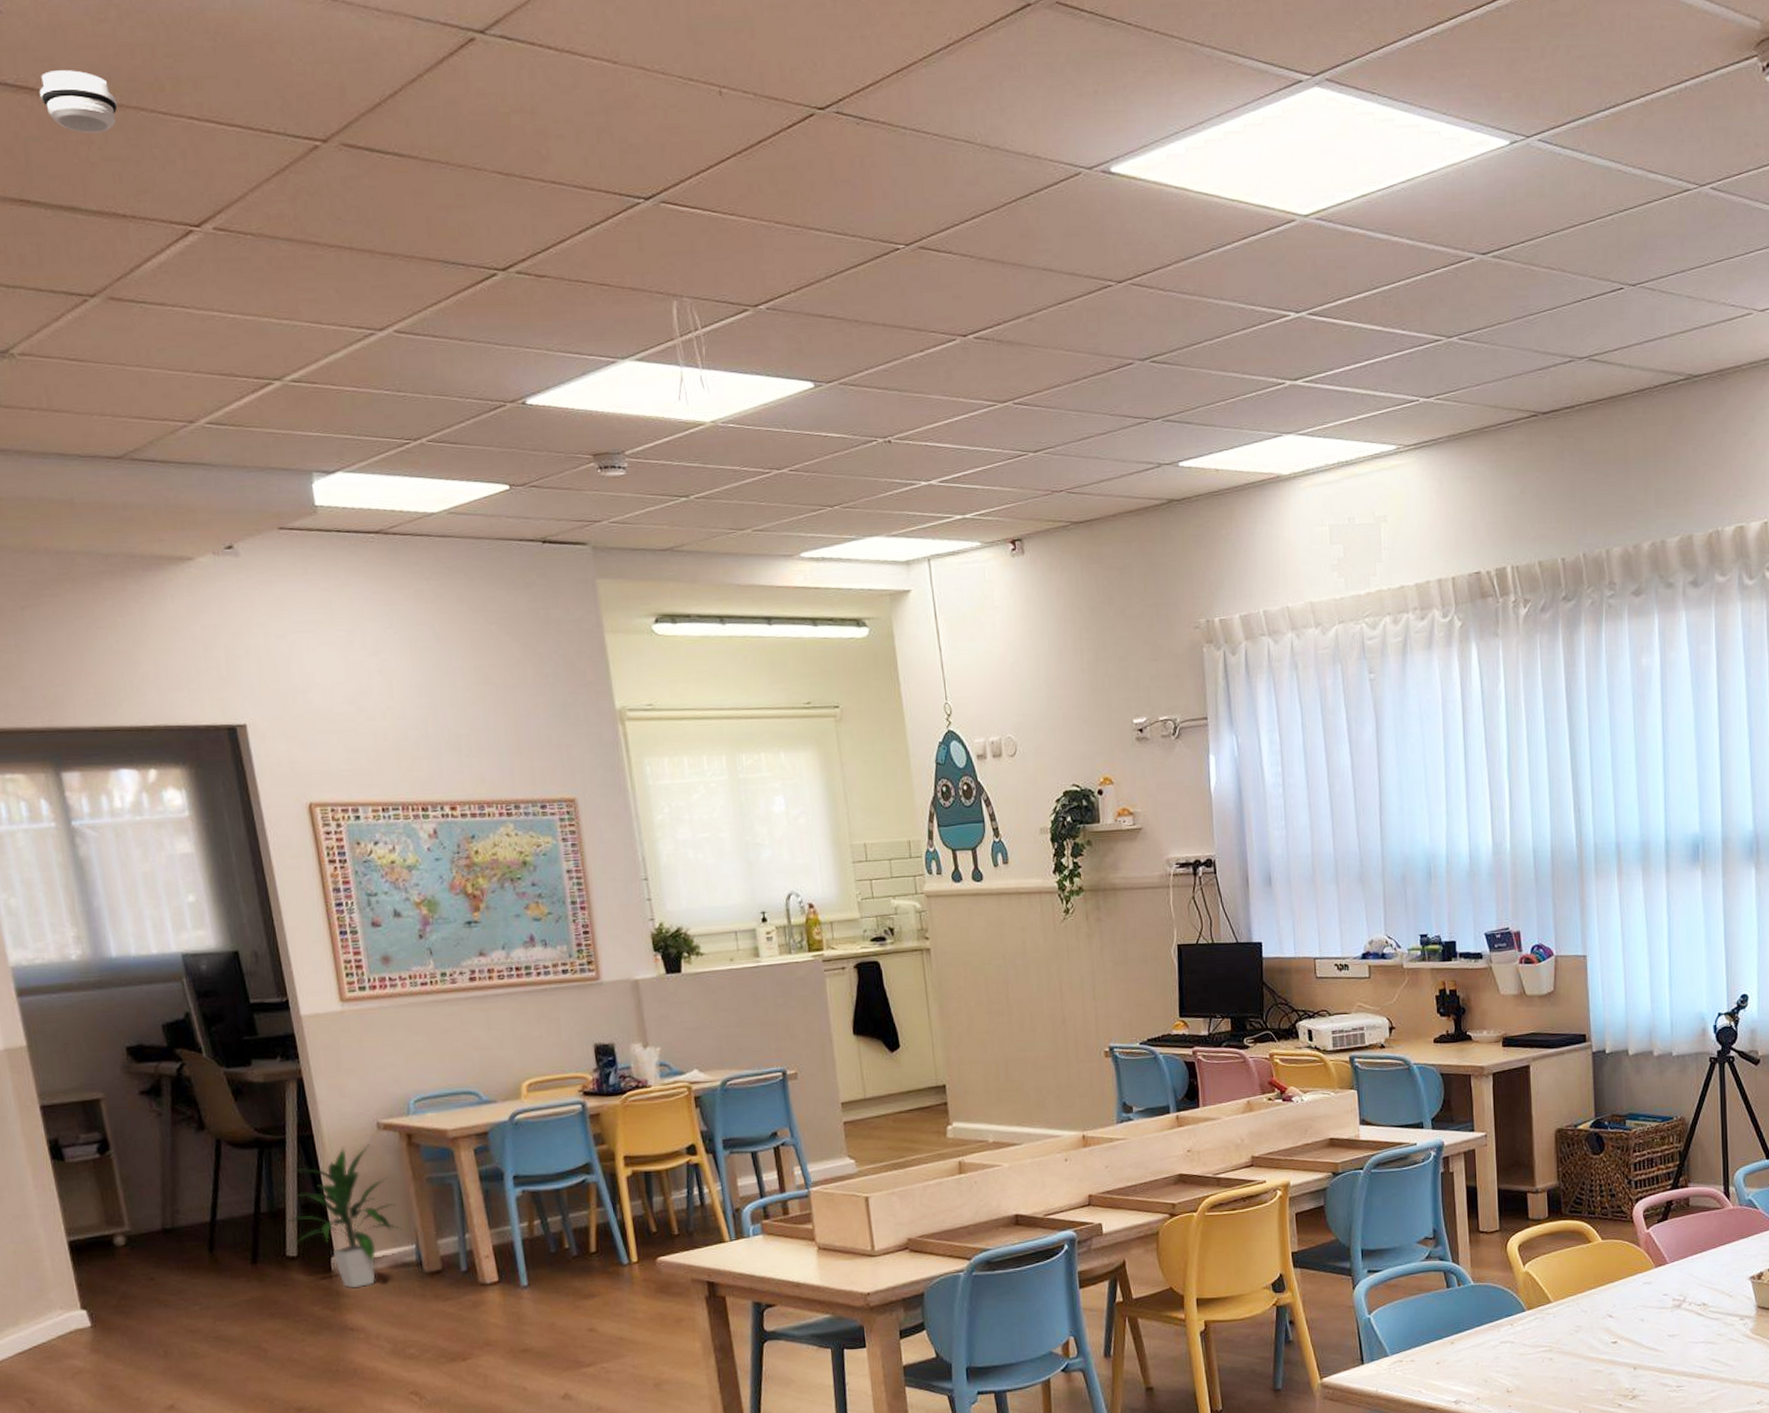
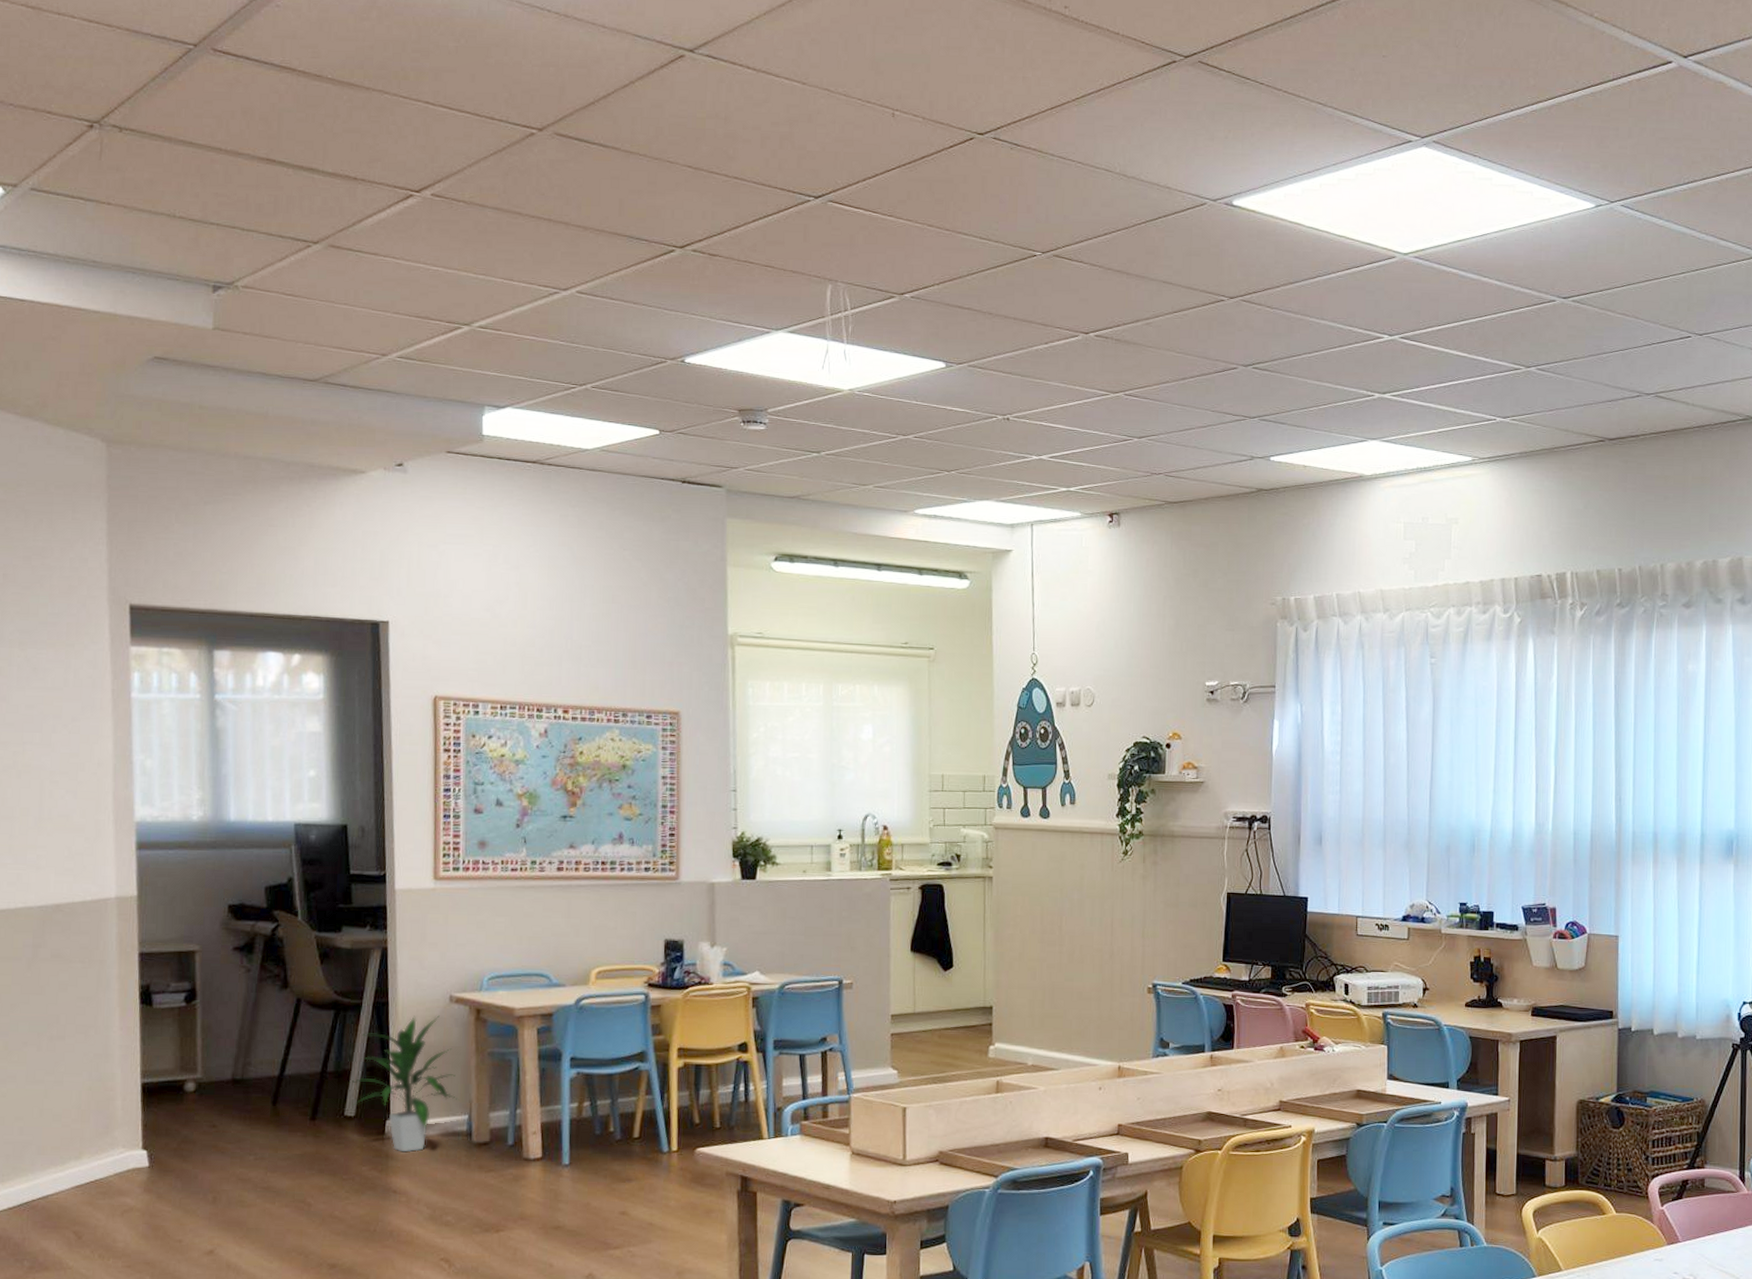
smoke detector: present [39,70,118,133] -> none [299,56,365,109]

